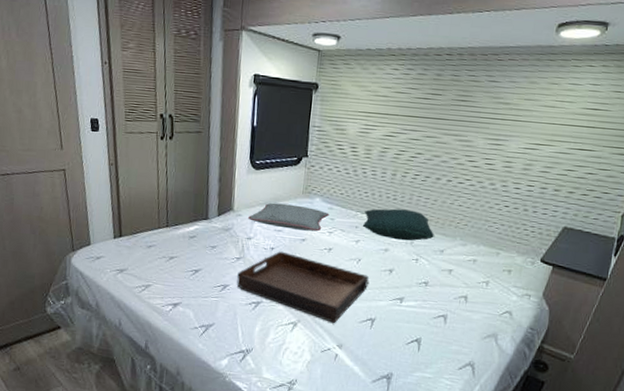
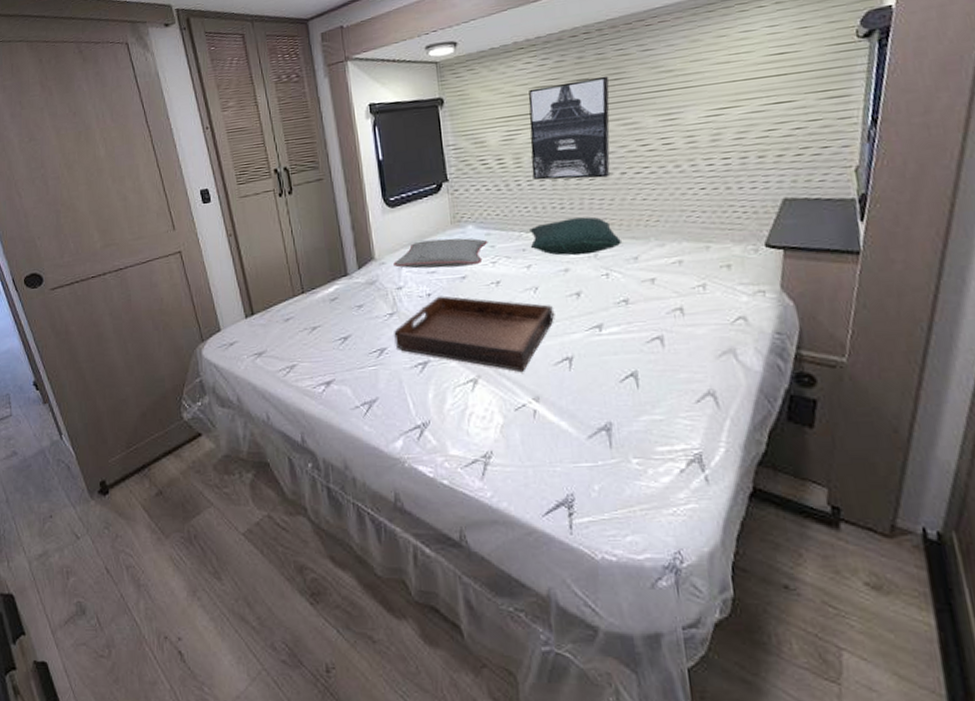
wall art: none [377,93,458,181] -> present [528,75,610,181]

